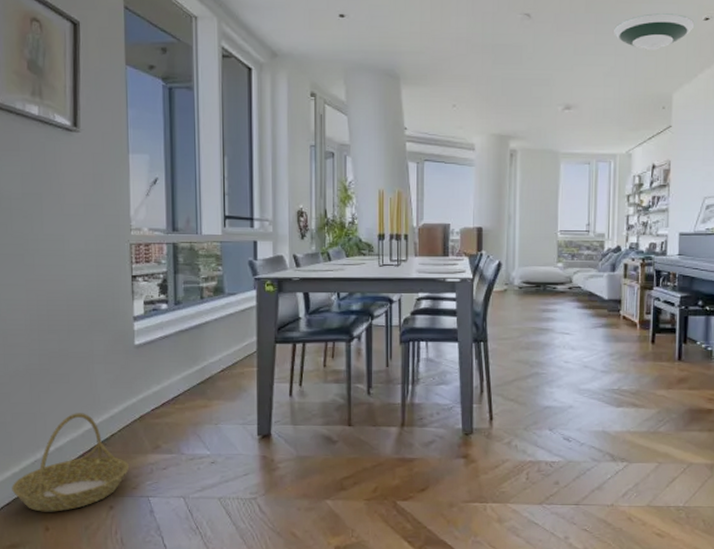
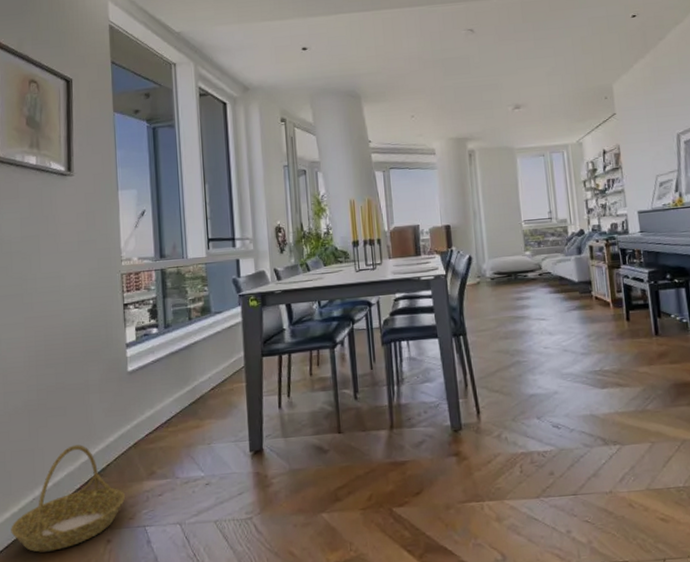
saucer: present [613,13,695,50] -> none [550,14,624,49]

